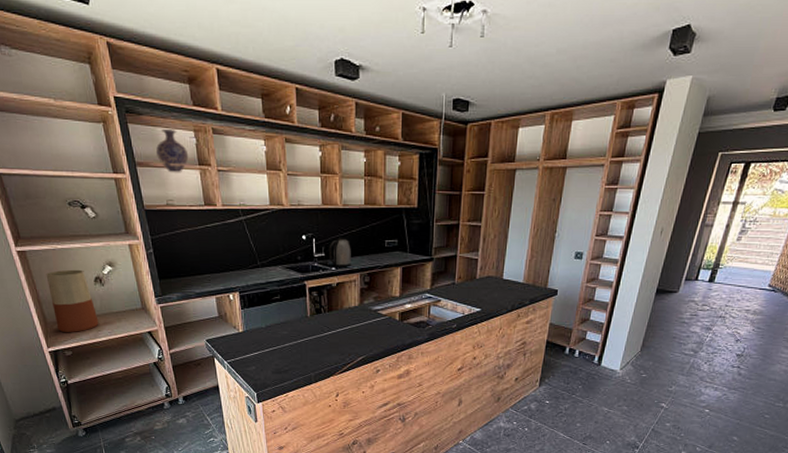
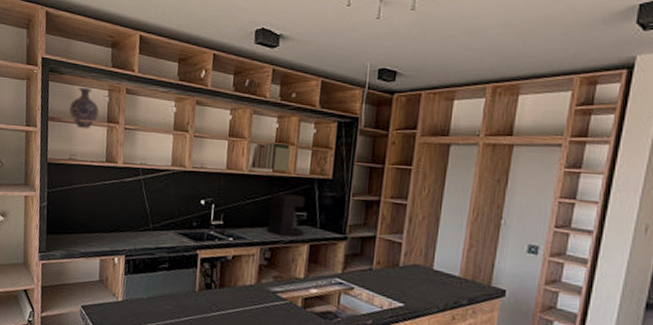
kettle: present [329,238,351,267] -> none [227,206,253,239]
books: none [344,176,380,203] -> present [250,142,291,172]
coffee maker: none [364,224,396,263] -> present [266,193,306,237]

